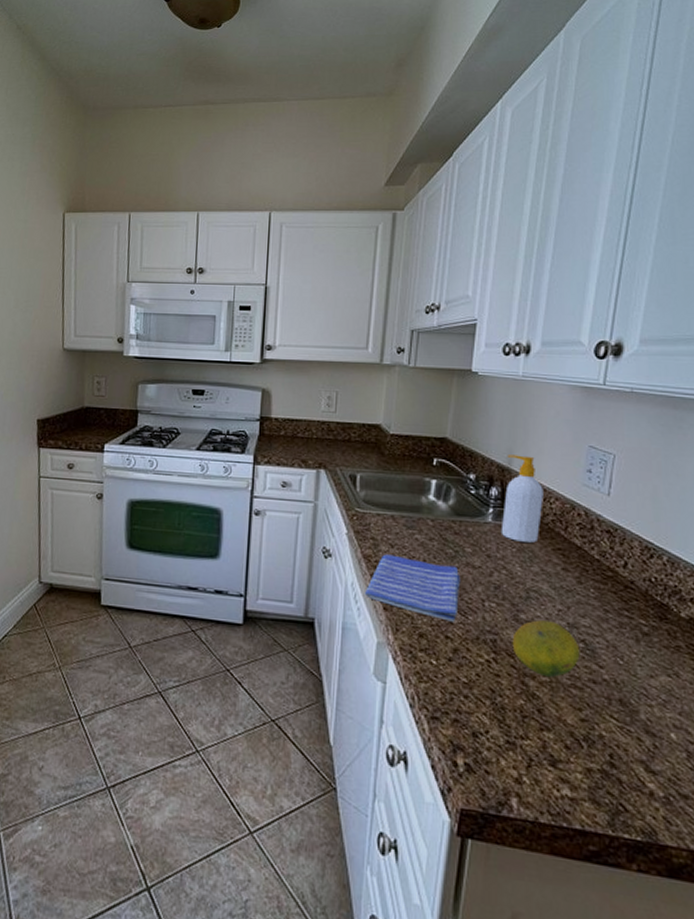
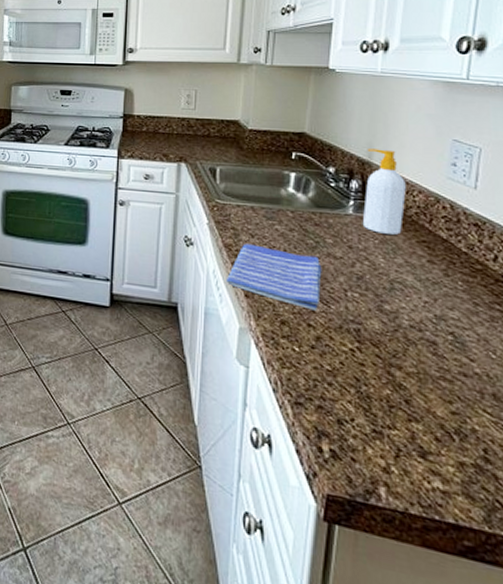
fruit: present [512,620,580,678] -> none [376,311,449,369]

